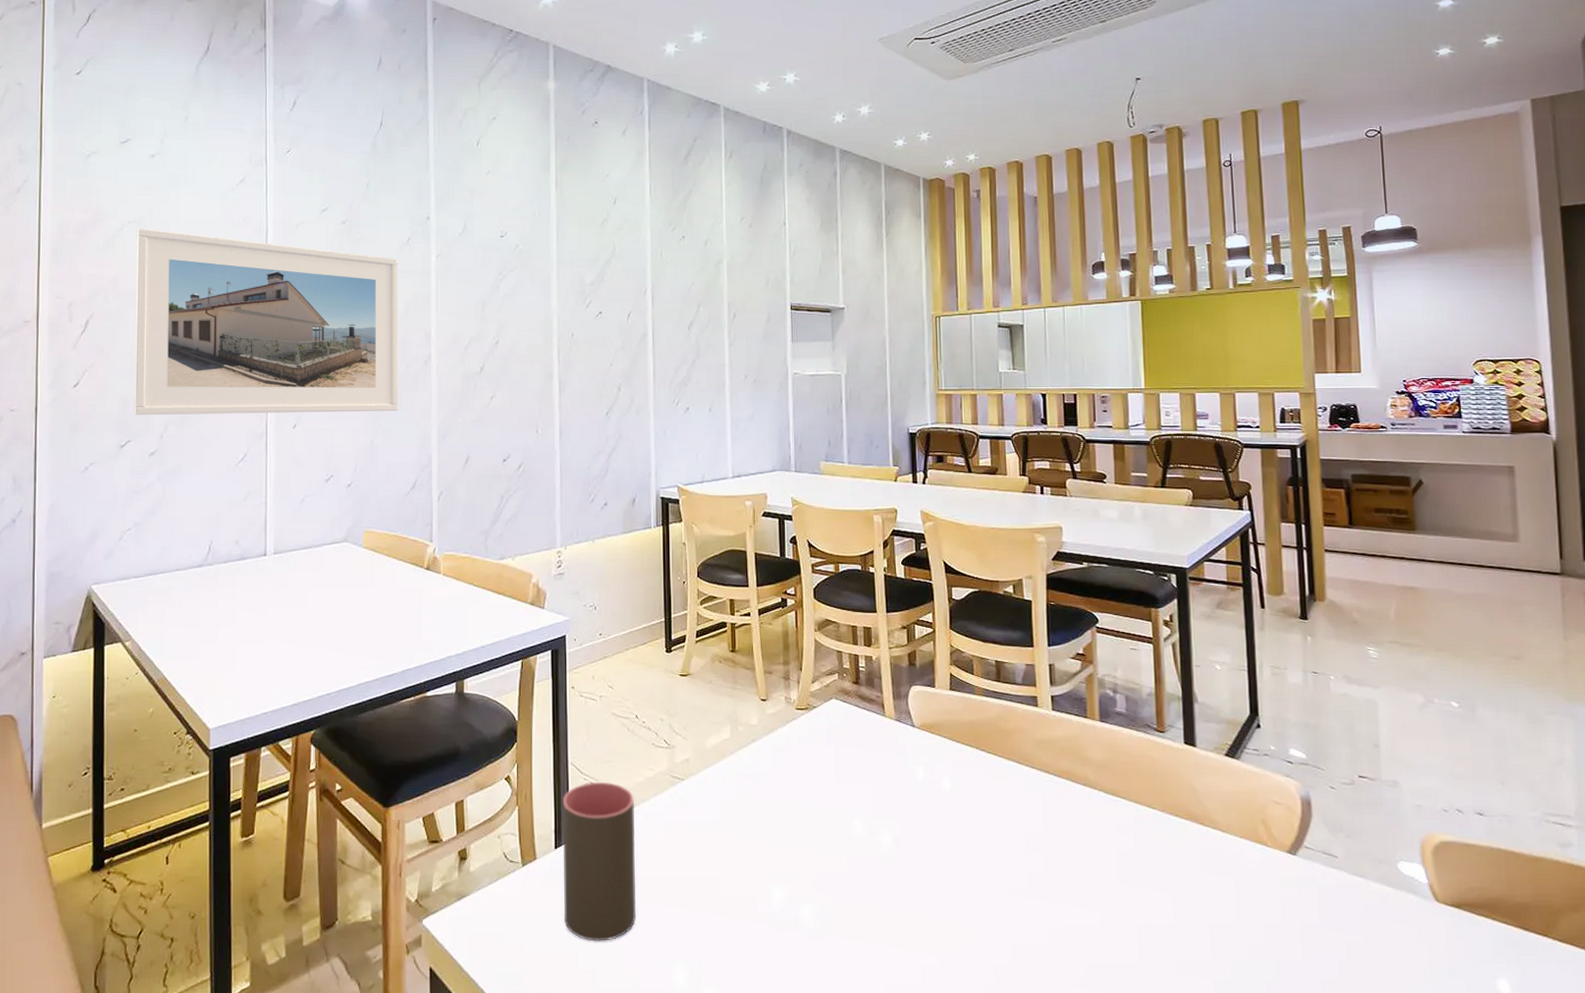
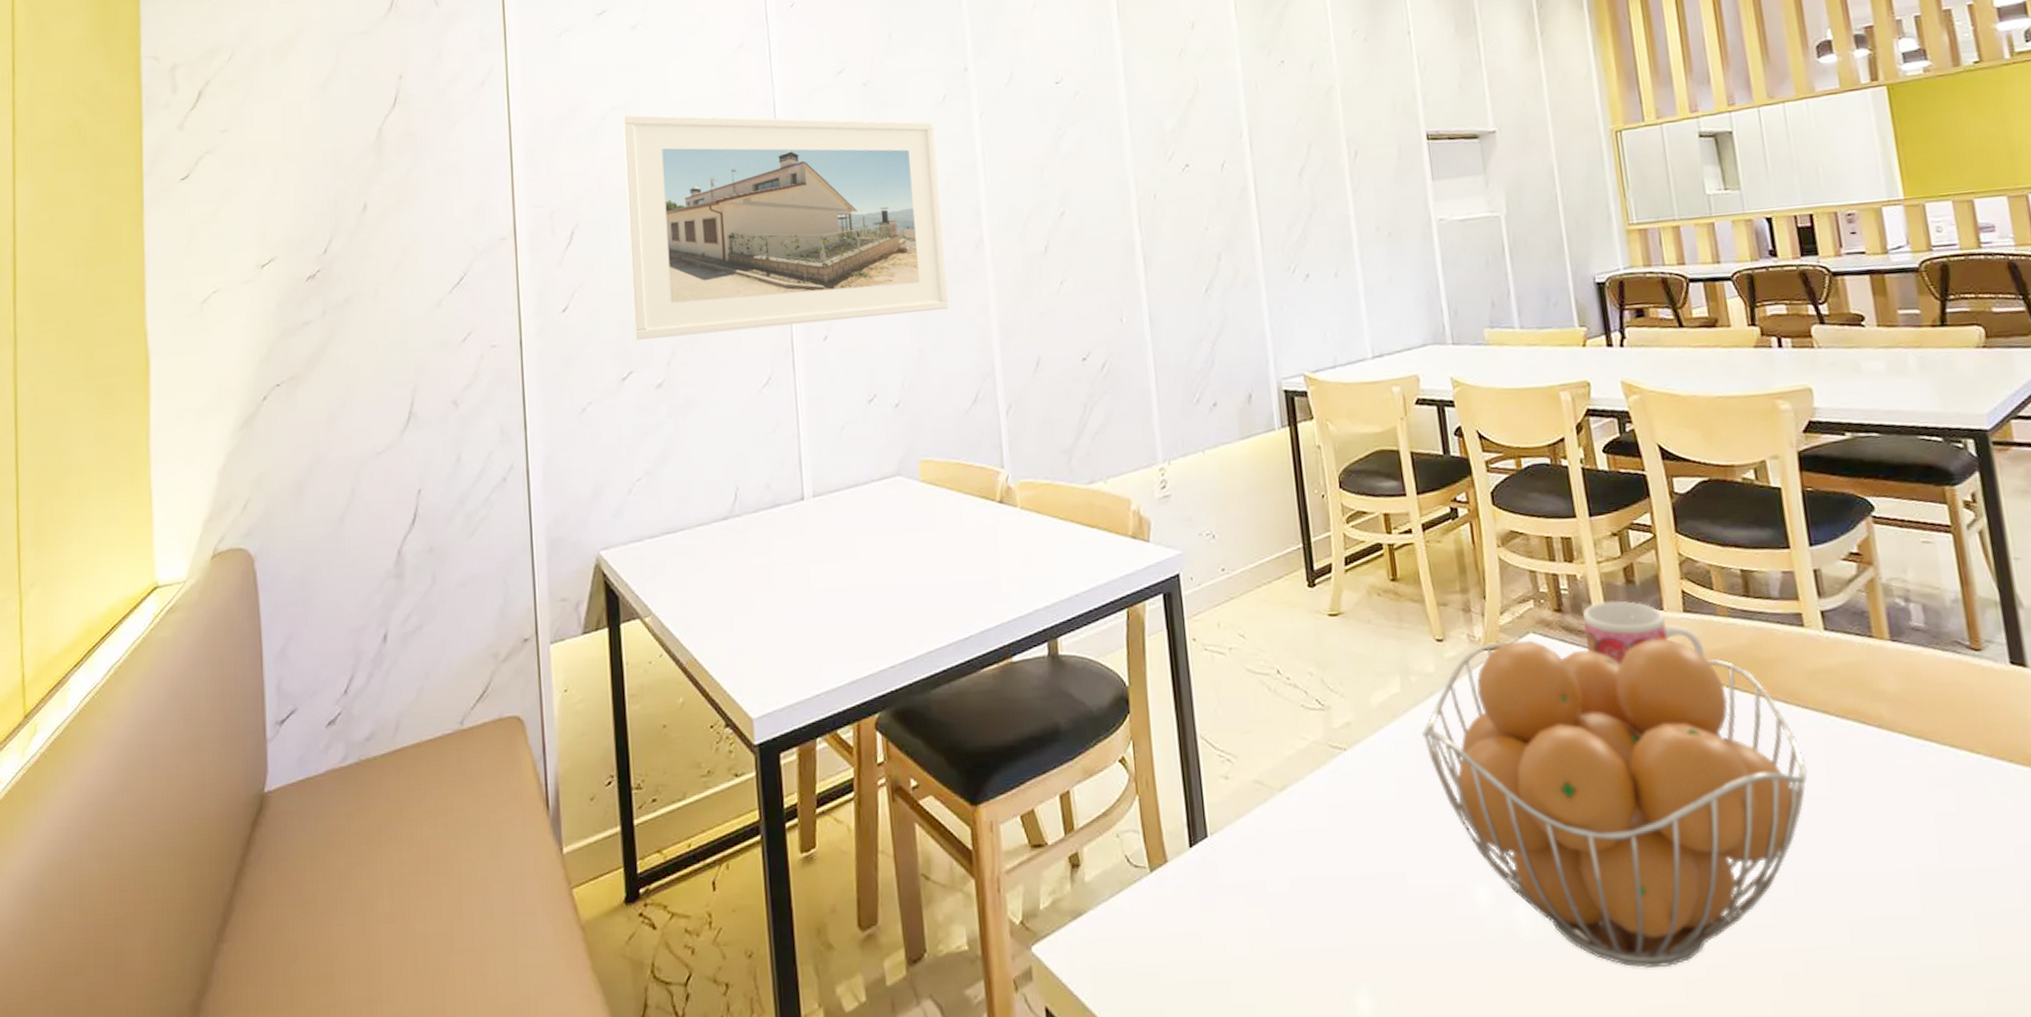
cup: present [563,781,636,942] -> none [1194,757,1301,965]
fruit basket: none [744,704,1029,956] -> present [1422,638,1808,968]
mug: none [875,678,963,727] -> present [1583,600,1706,665]

